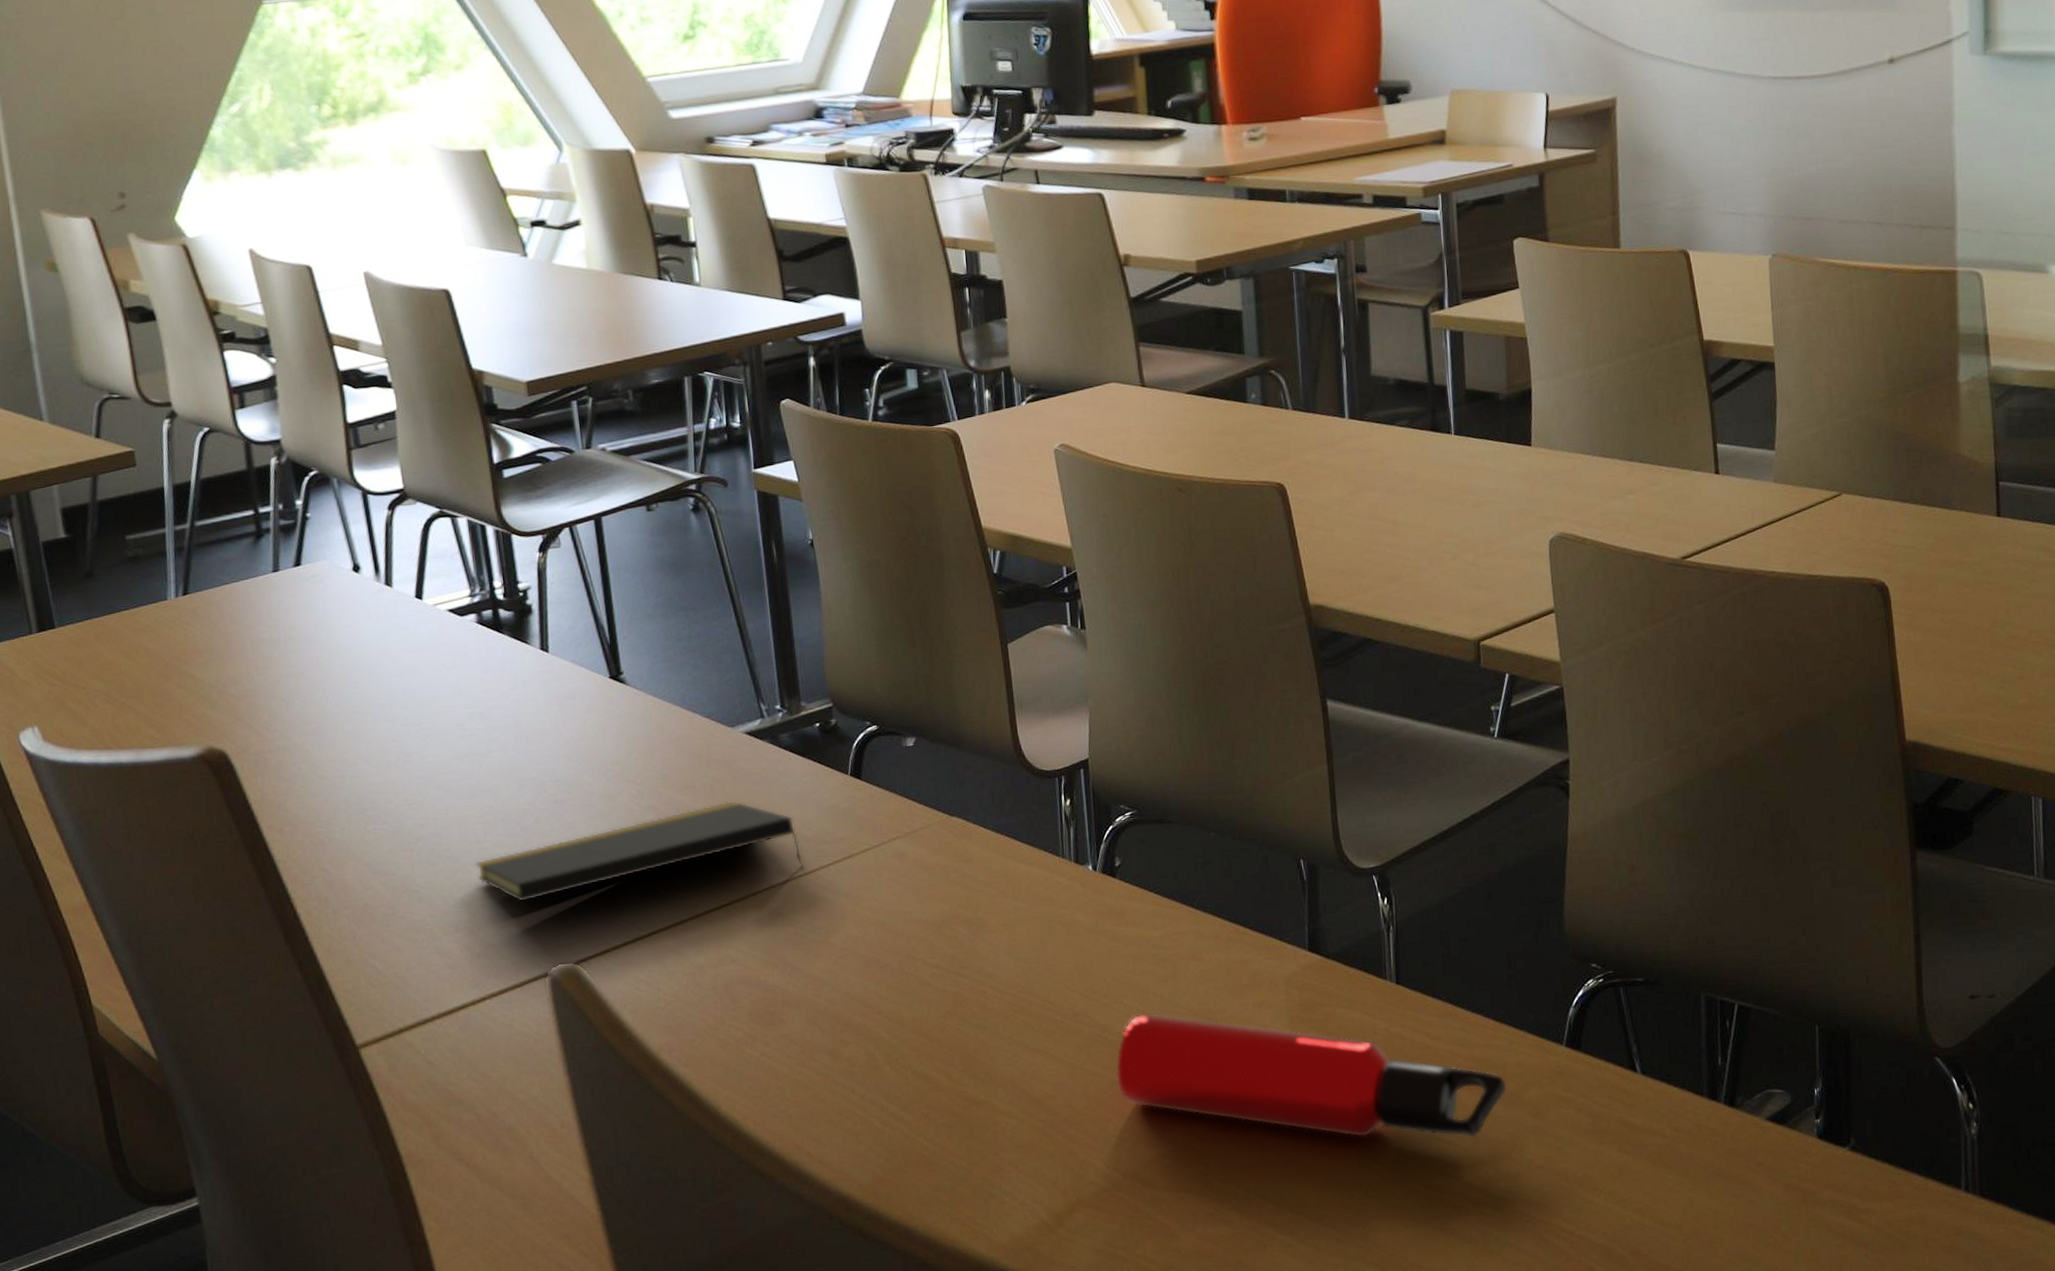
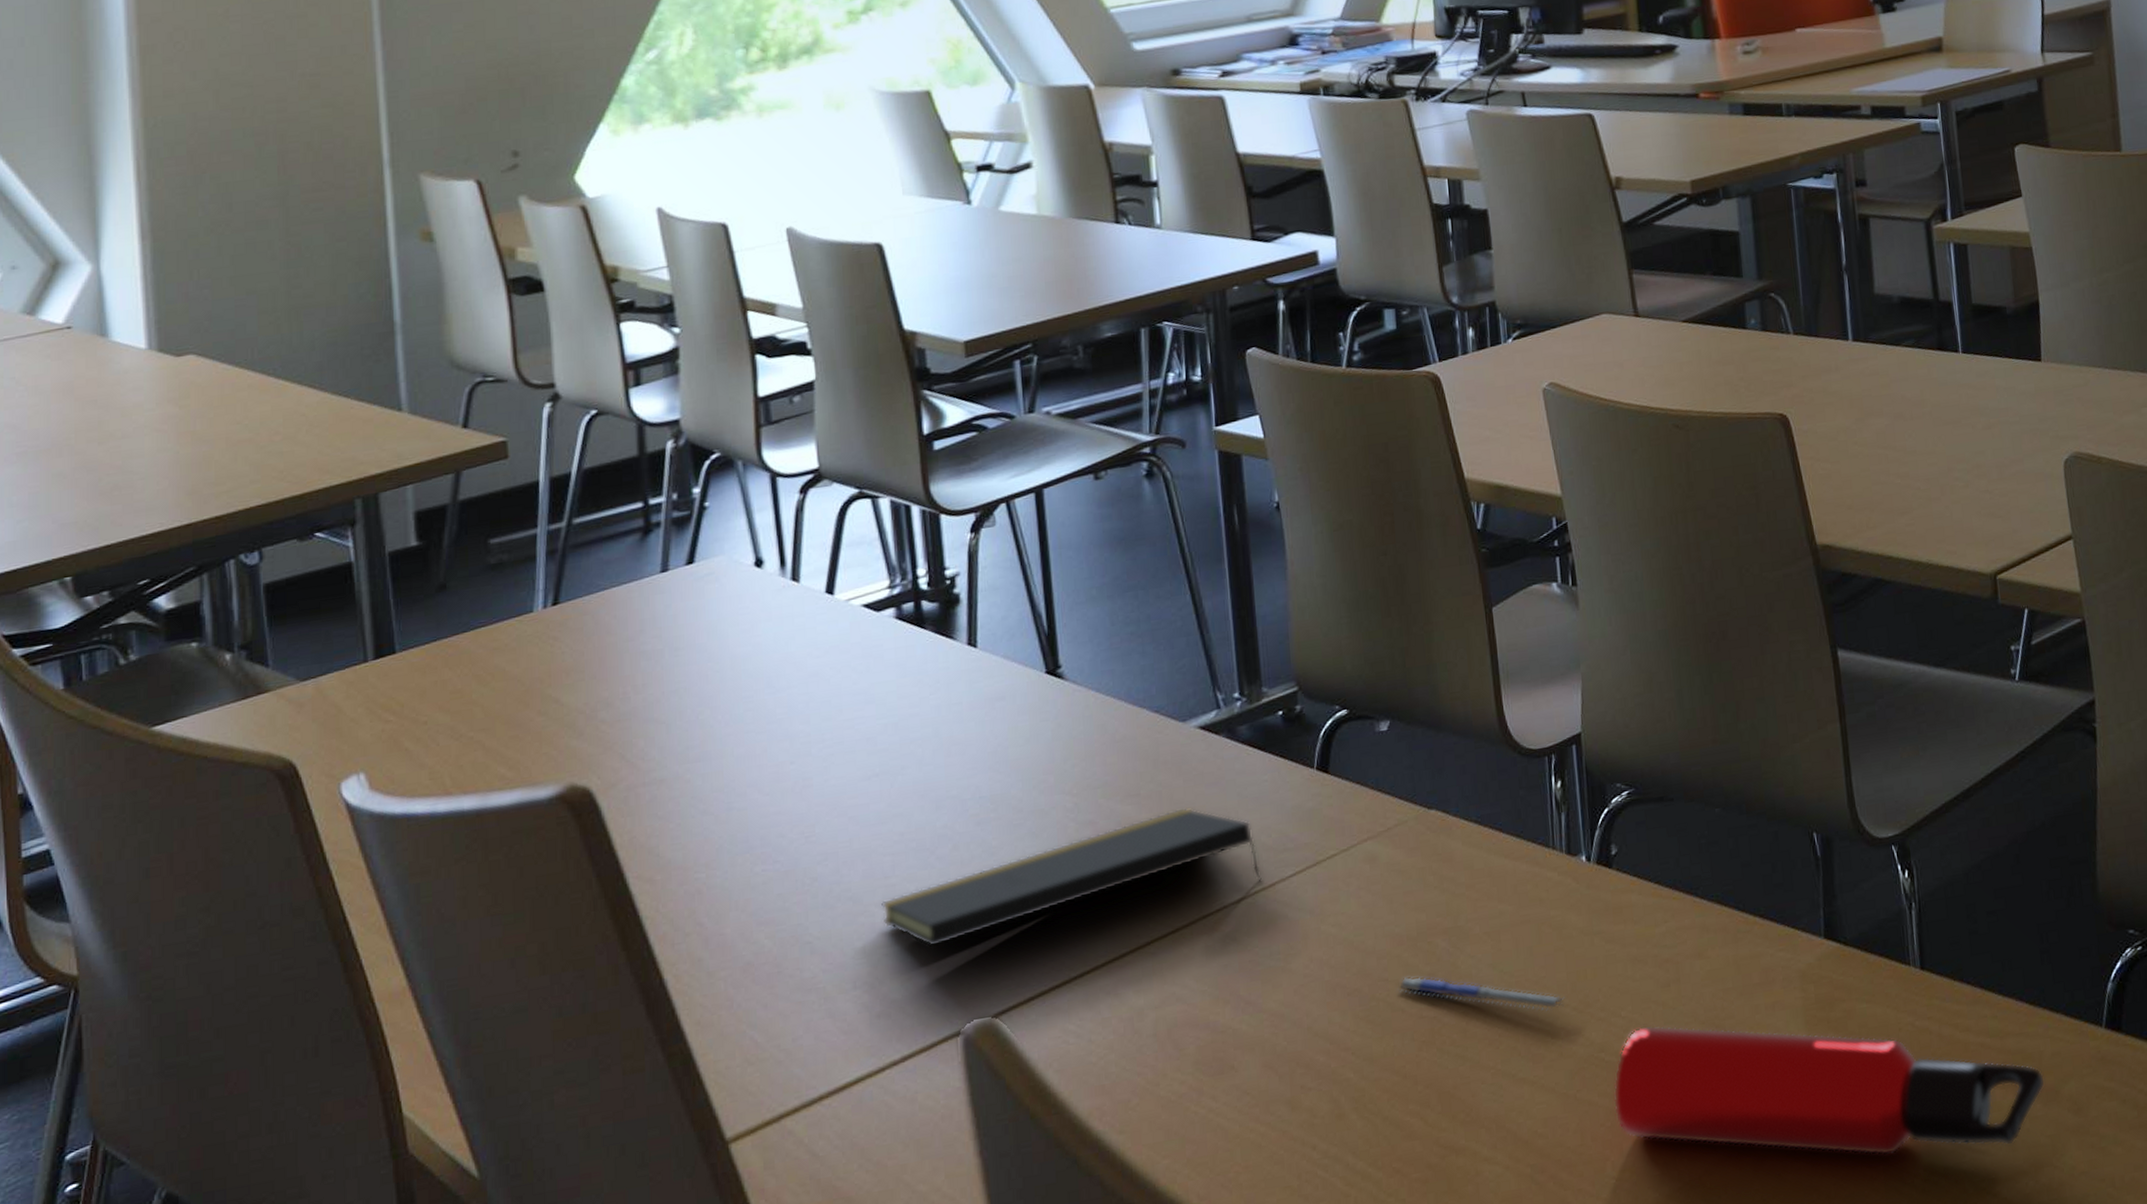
pen: none [925,956,1073,994] -> present [1399,976,1566,1011]

